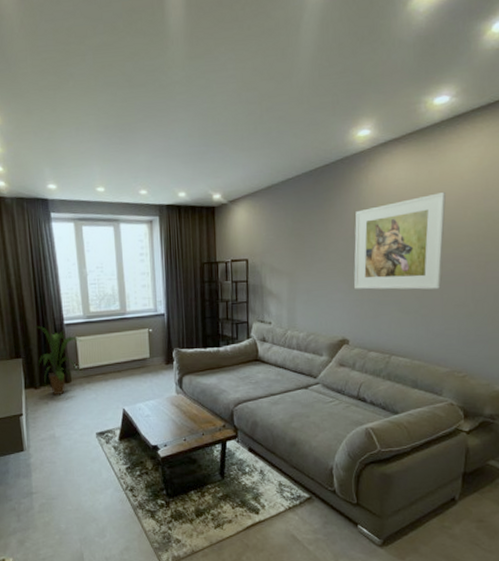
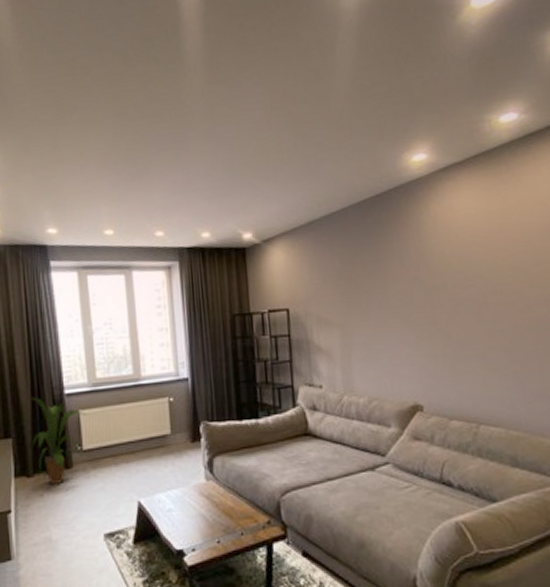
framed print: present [353,192,446,290] -> none [417,222,534,342]

